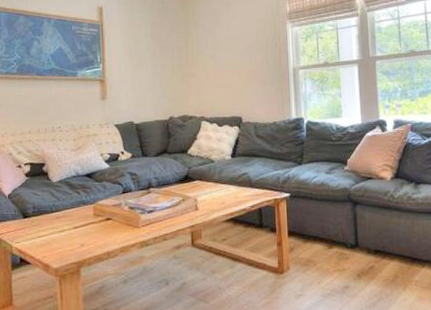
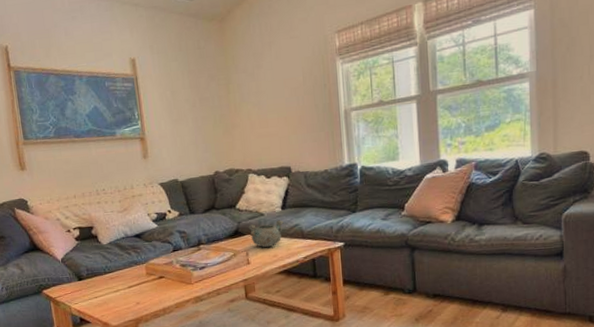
decorative bowl: none [198,167,233,194] -> present [248,220,284,247]

